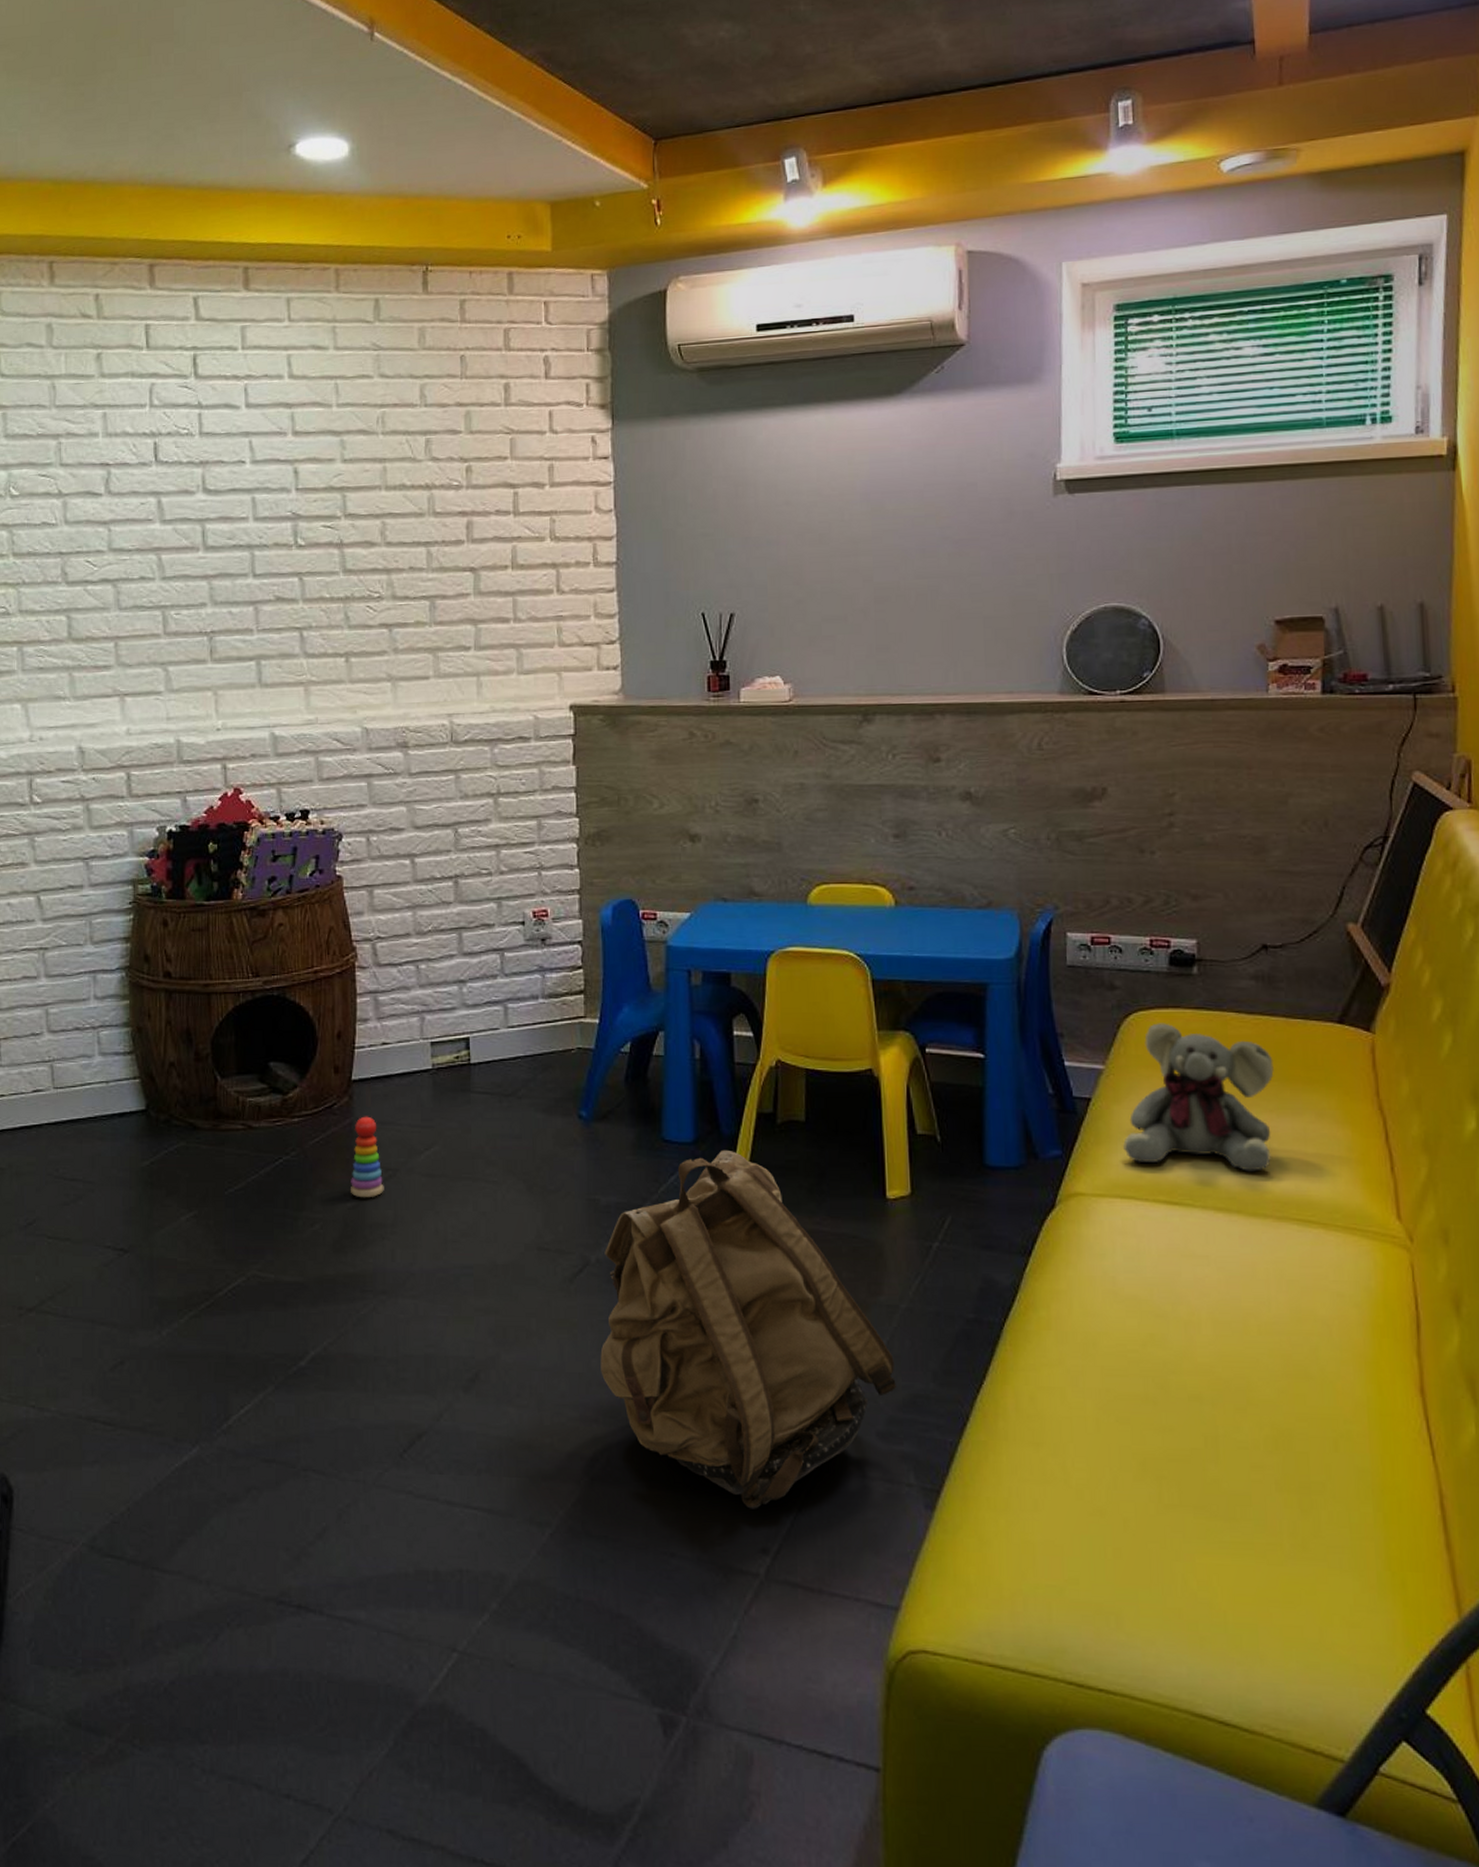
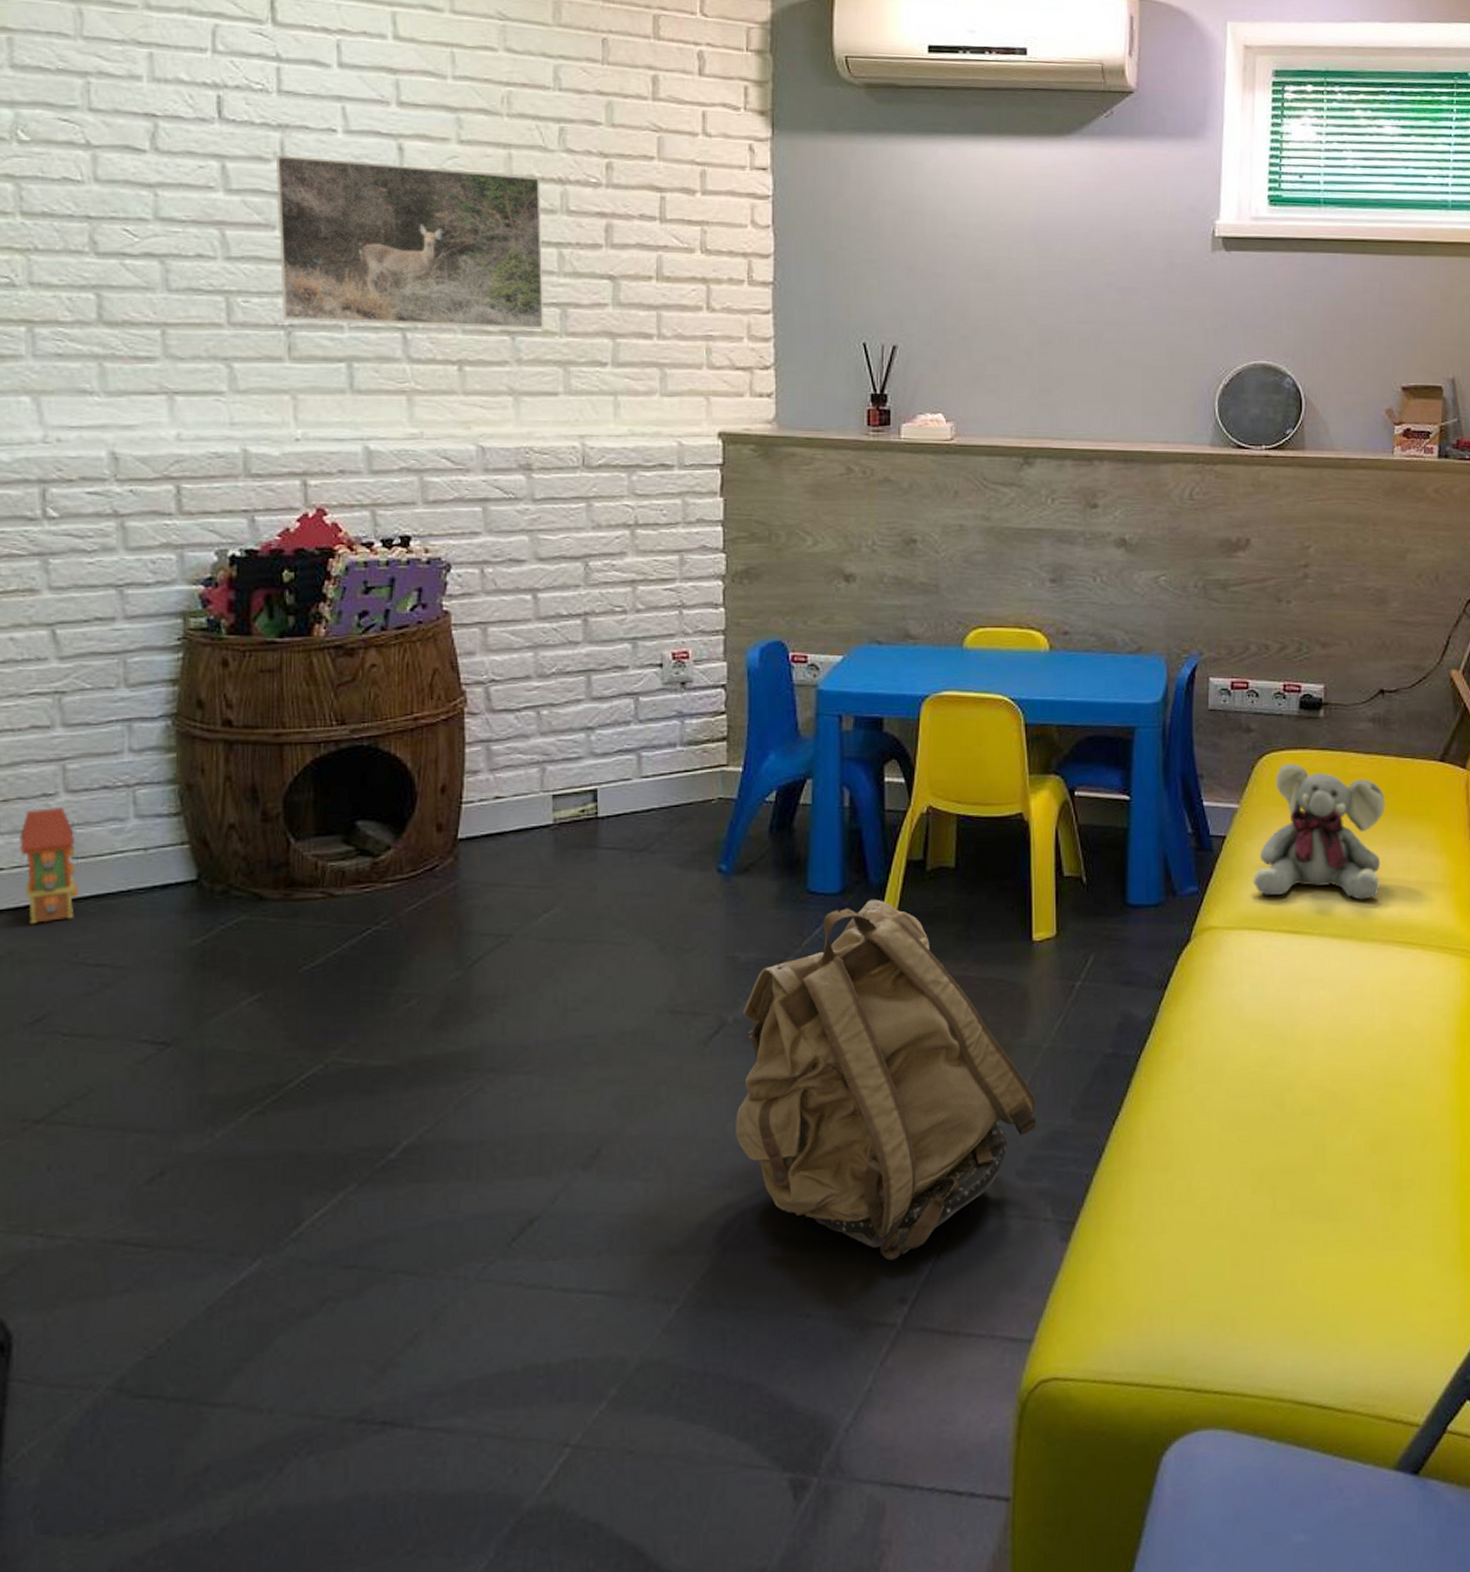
toy house: none [15,1044,59,1143] -> present [19,806,80,925]
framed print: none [198,485,416,628] -> present [275,155,544,330]
stacking toy: present [351,1116,384,1198] -> none [454,878,495,969]

